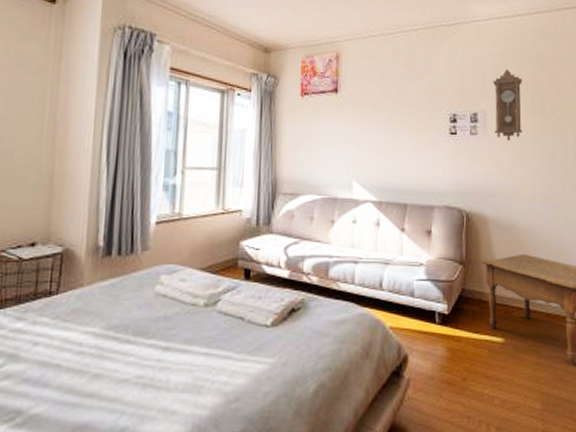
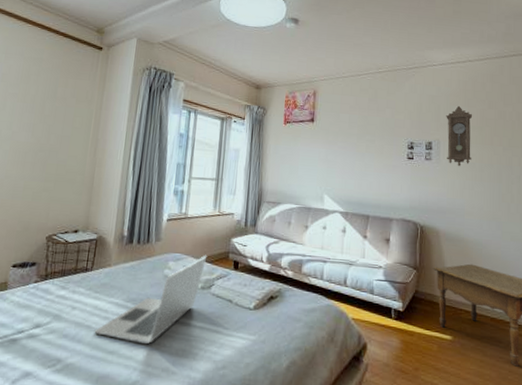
laptop: none [65,263,210,381] -> present [94,254,207,345]

